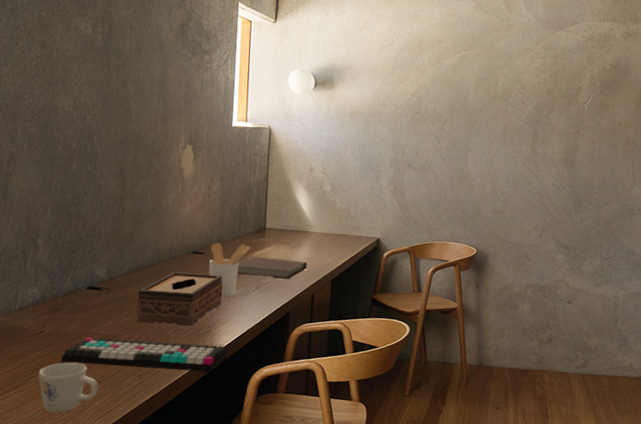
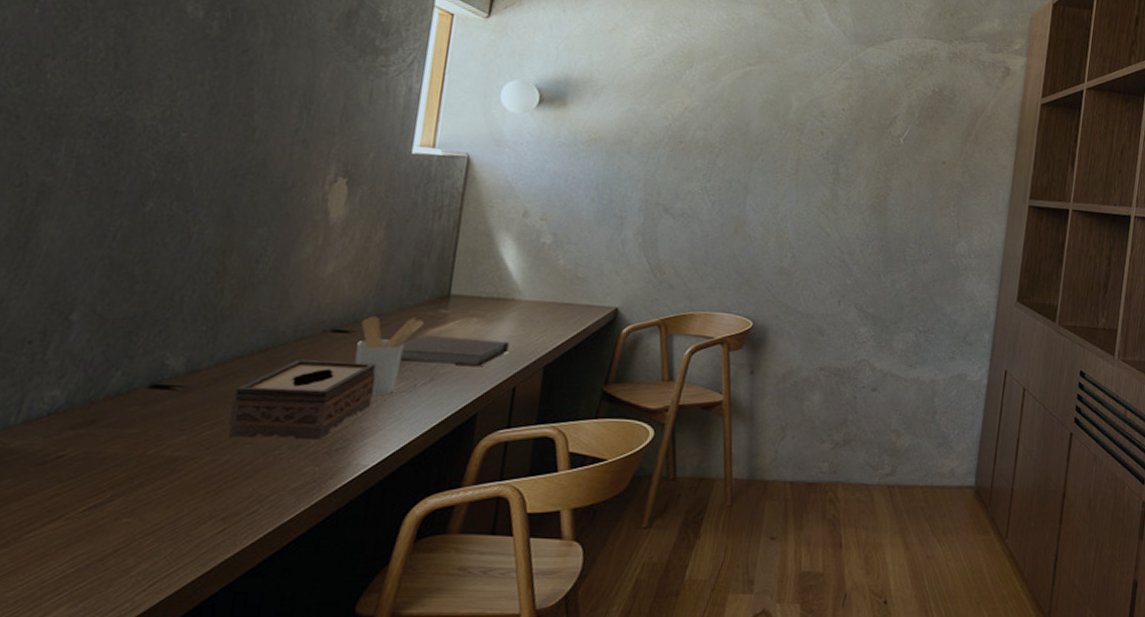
mug: present [38,362,98,414] -> none [42,502,149,587]
keyboard: present [61,337,227,372] -> none [88,462,374,507]

